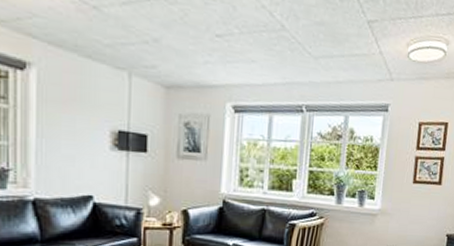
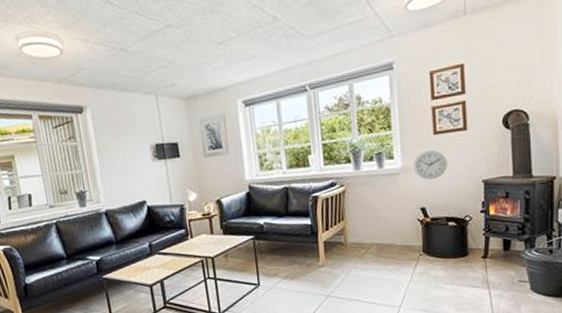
wall clock: none [390,197,421,226] -> present [413,150,447,180]

